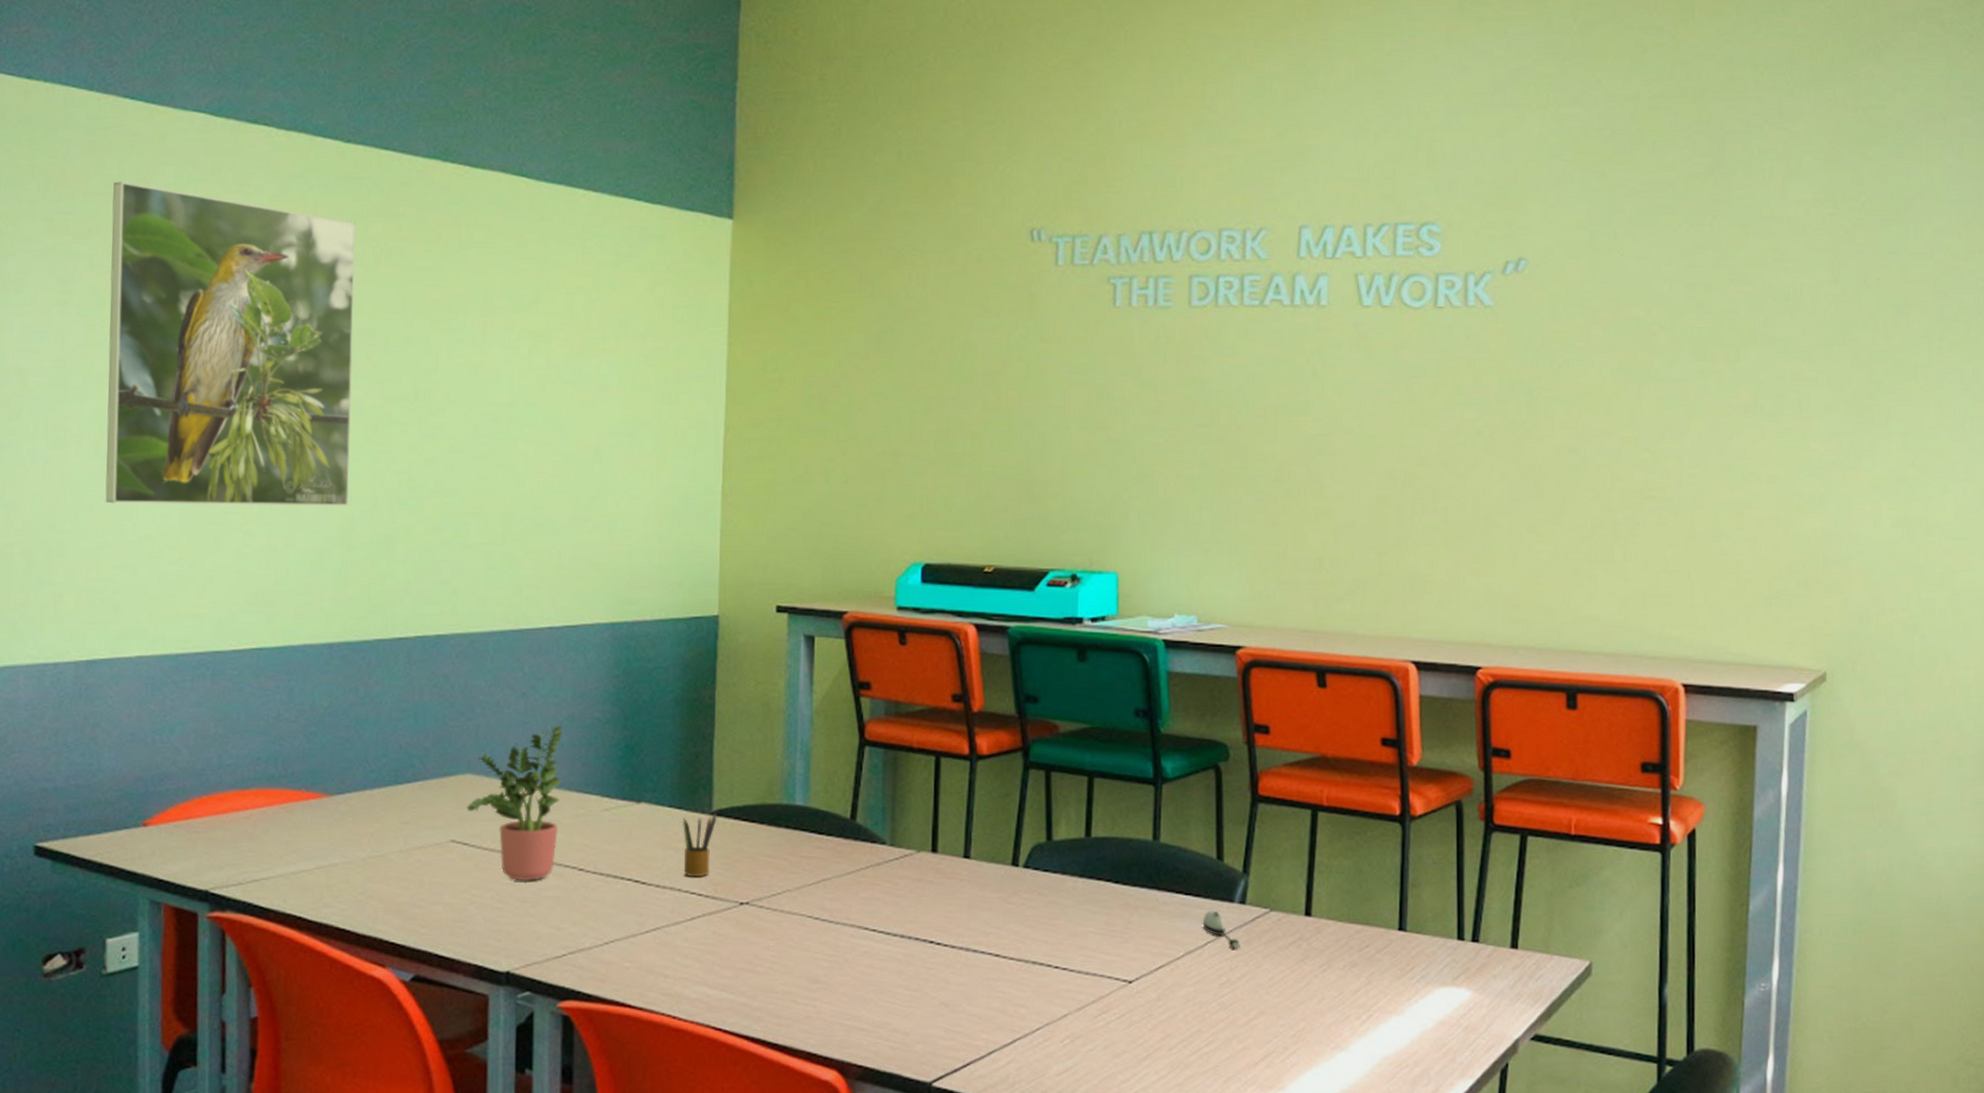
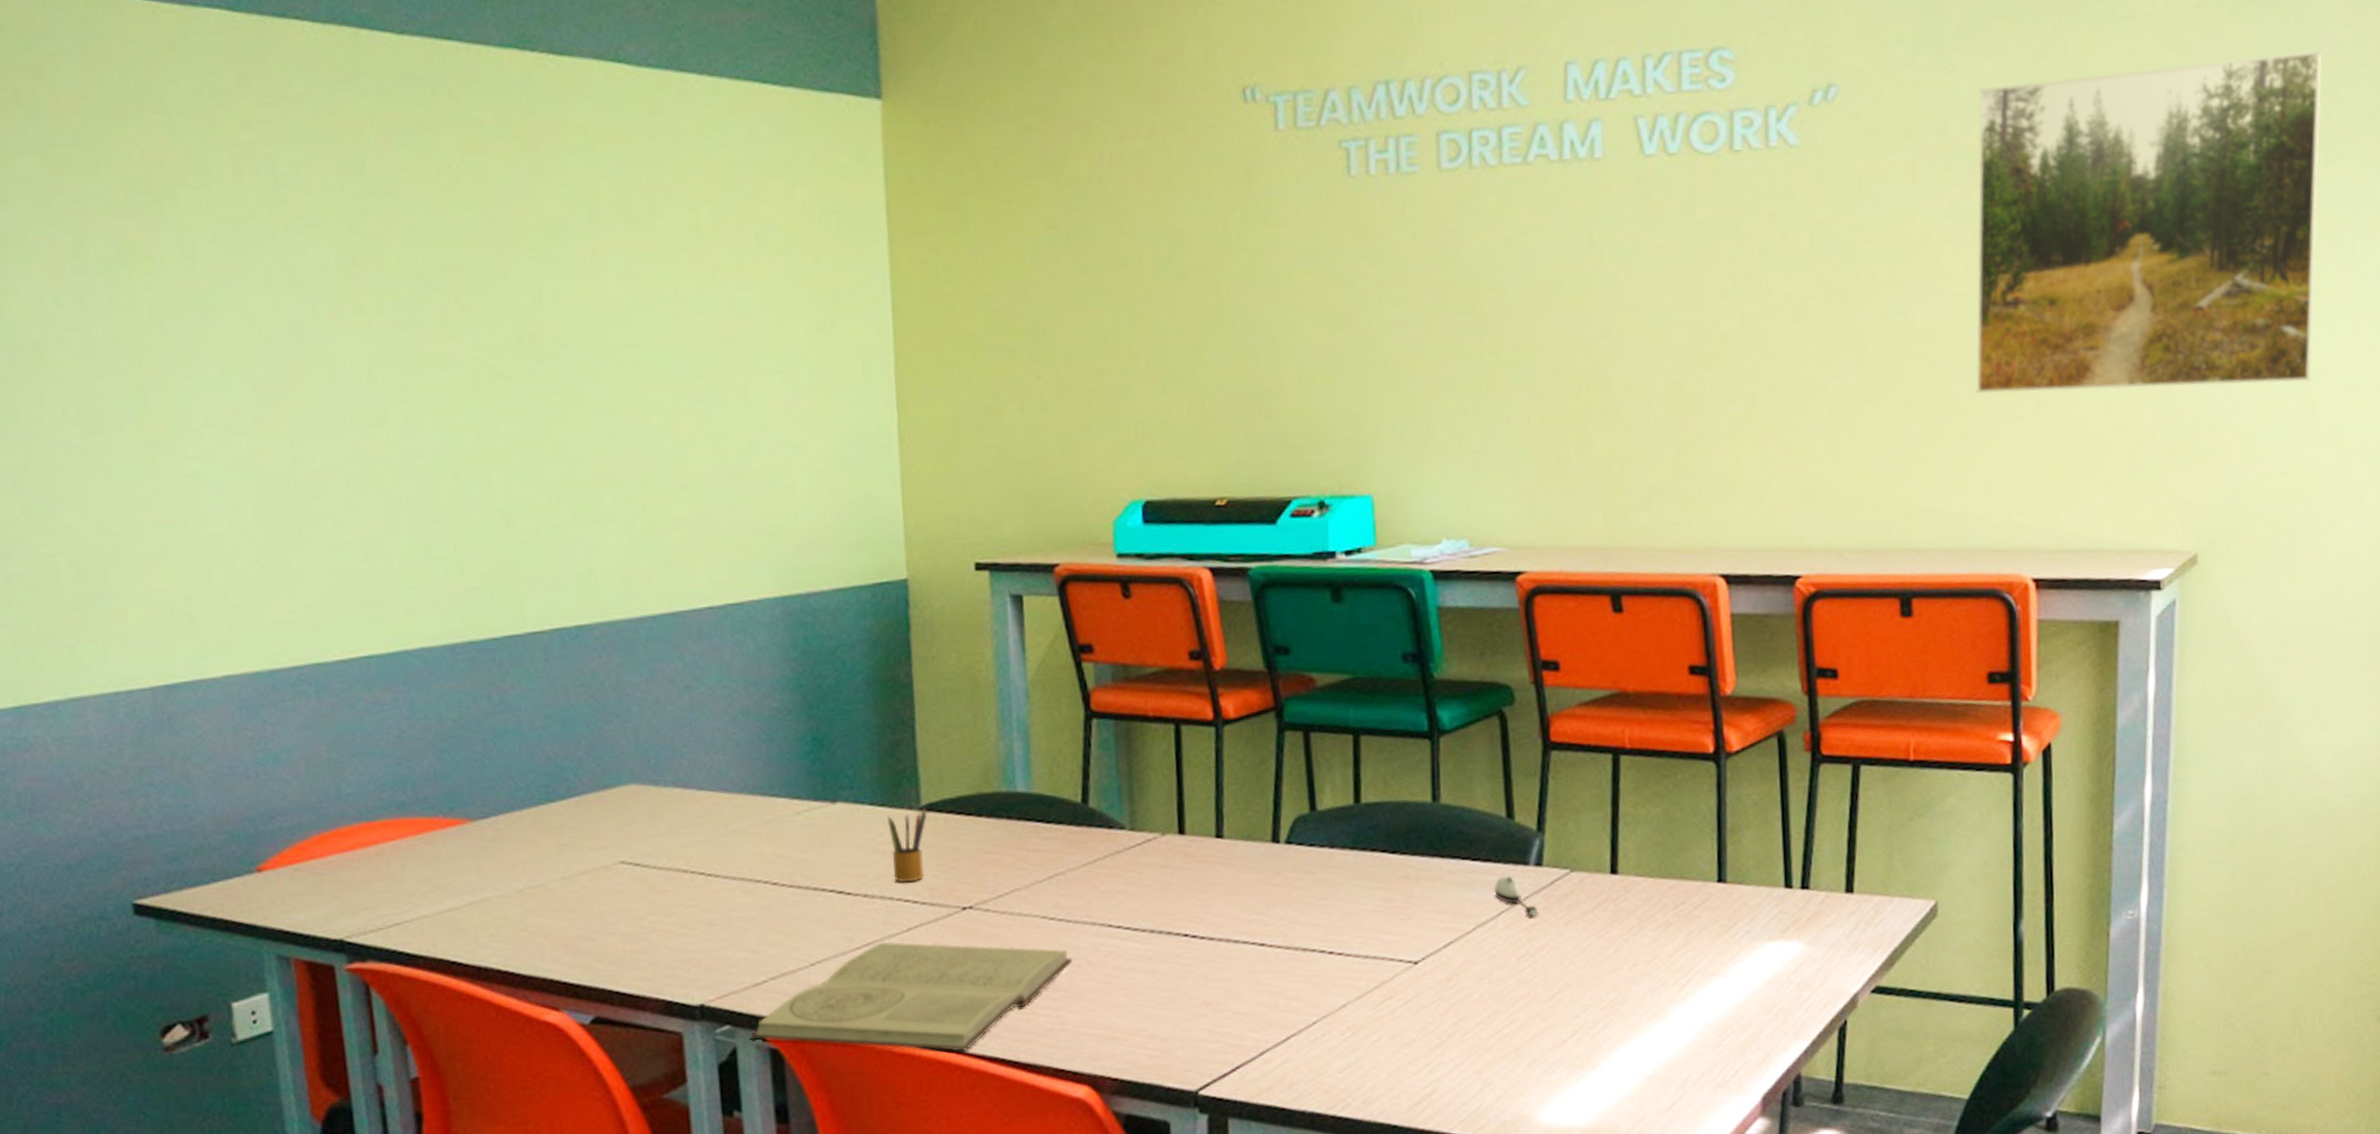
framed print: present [105,181,356,507] -> none [118,101,455,498]
potted plant: present [467,725,562,882] -> none [634,720,744,902]
book: none [546,928,831,1032] -> present [749,941,1072,1053]
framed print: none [1637,257,1937,532] -> present [1976,50,2323,394]

